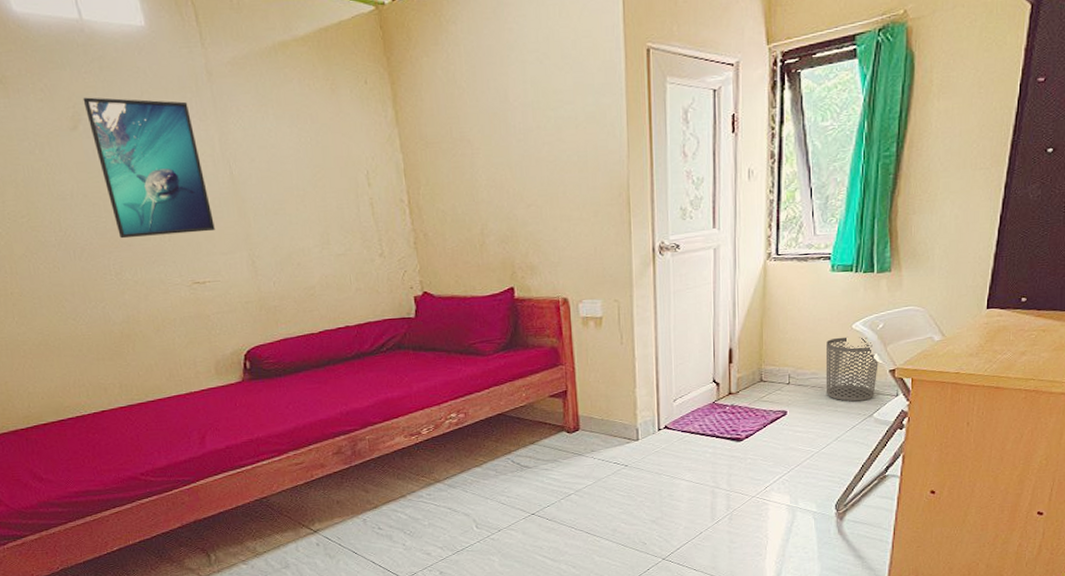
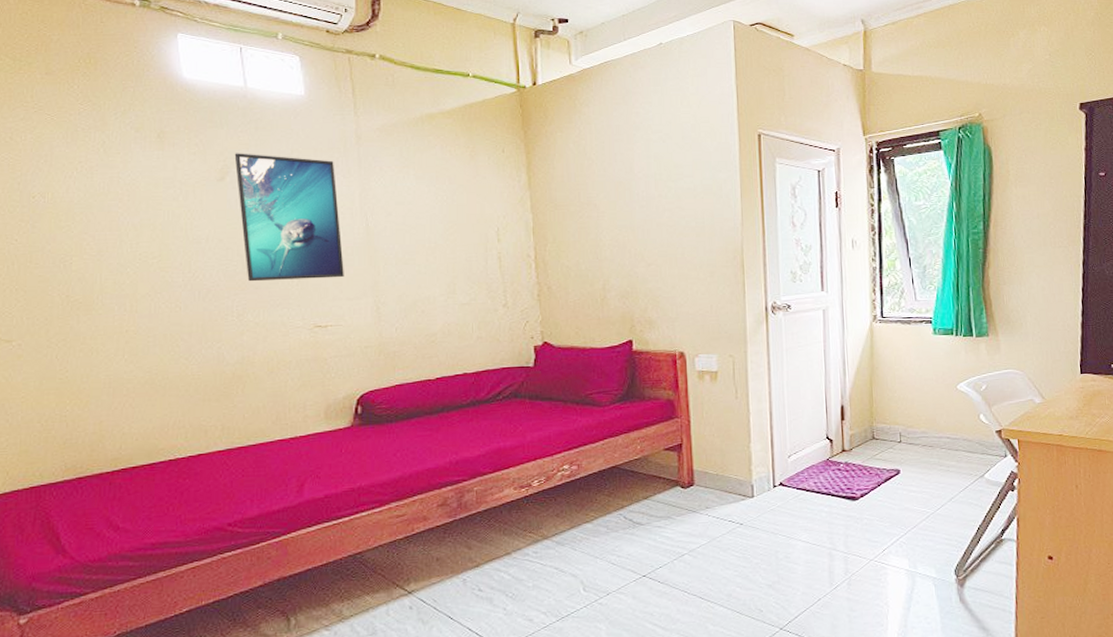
waste bin: present [825,336,878,402] -> none [933,397,985,462]

